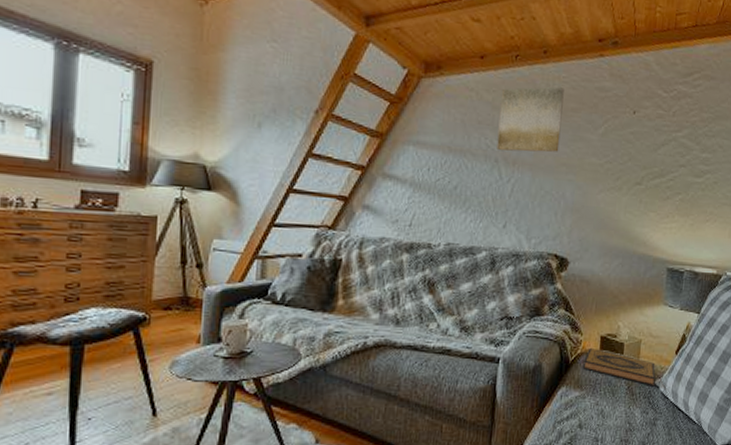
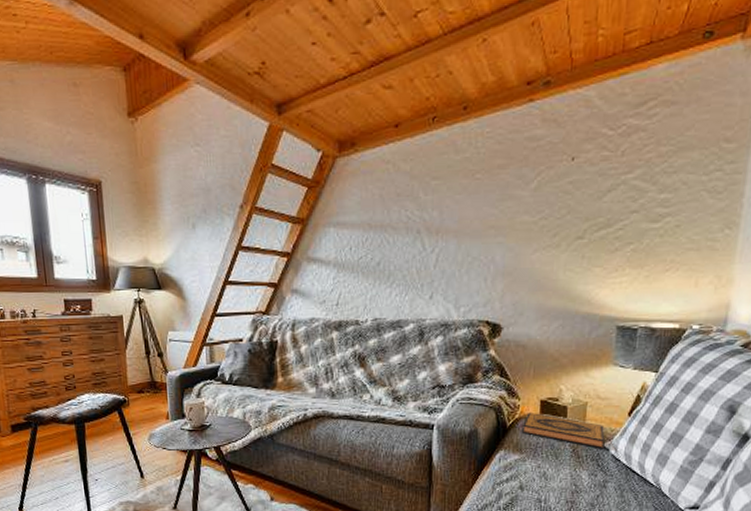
wall art: present [497,87,564,153] -> none [418,144,489,222]

